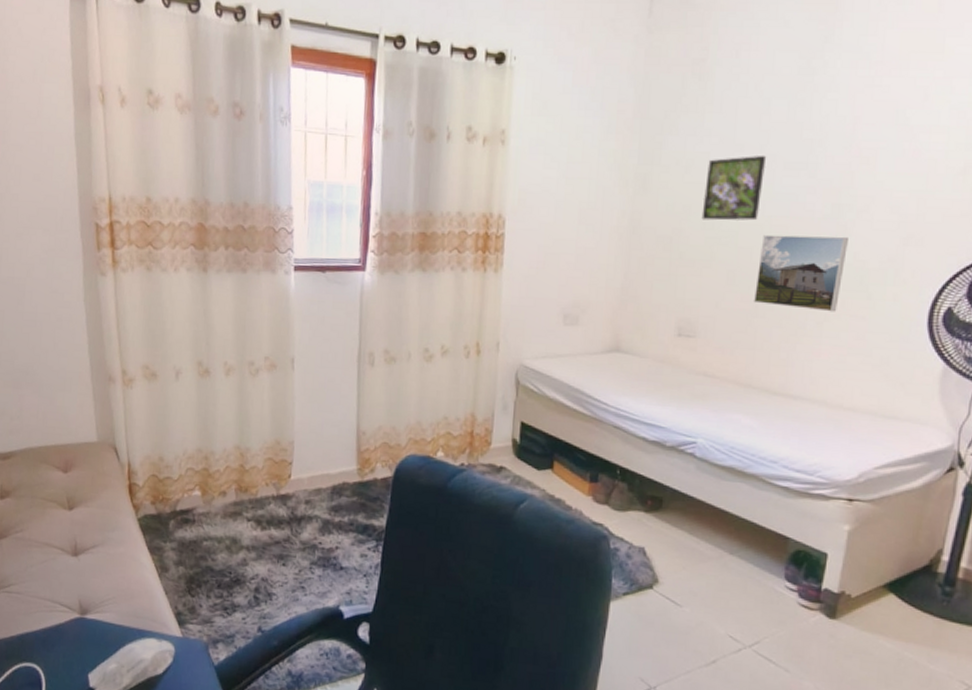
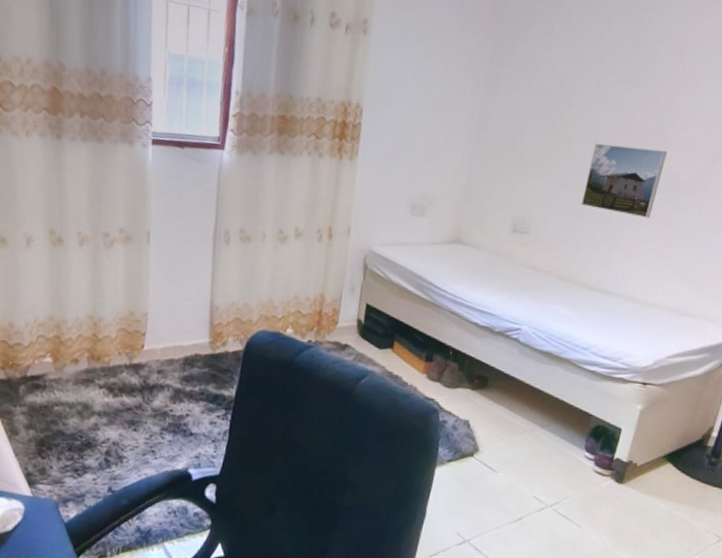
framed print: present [701,155,767,221] -> none [543,67,605,129]

